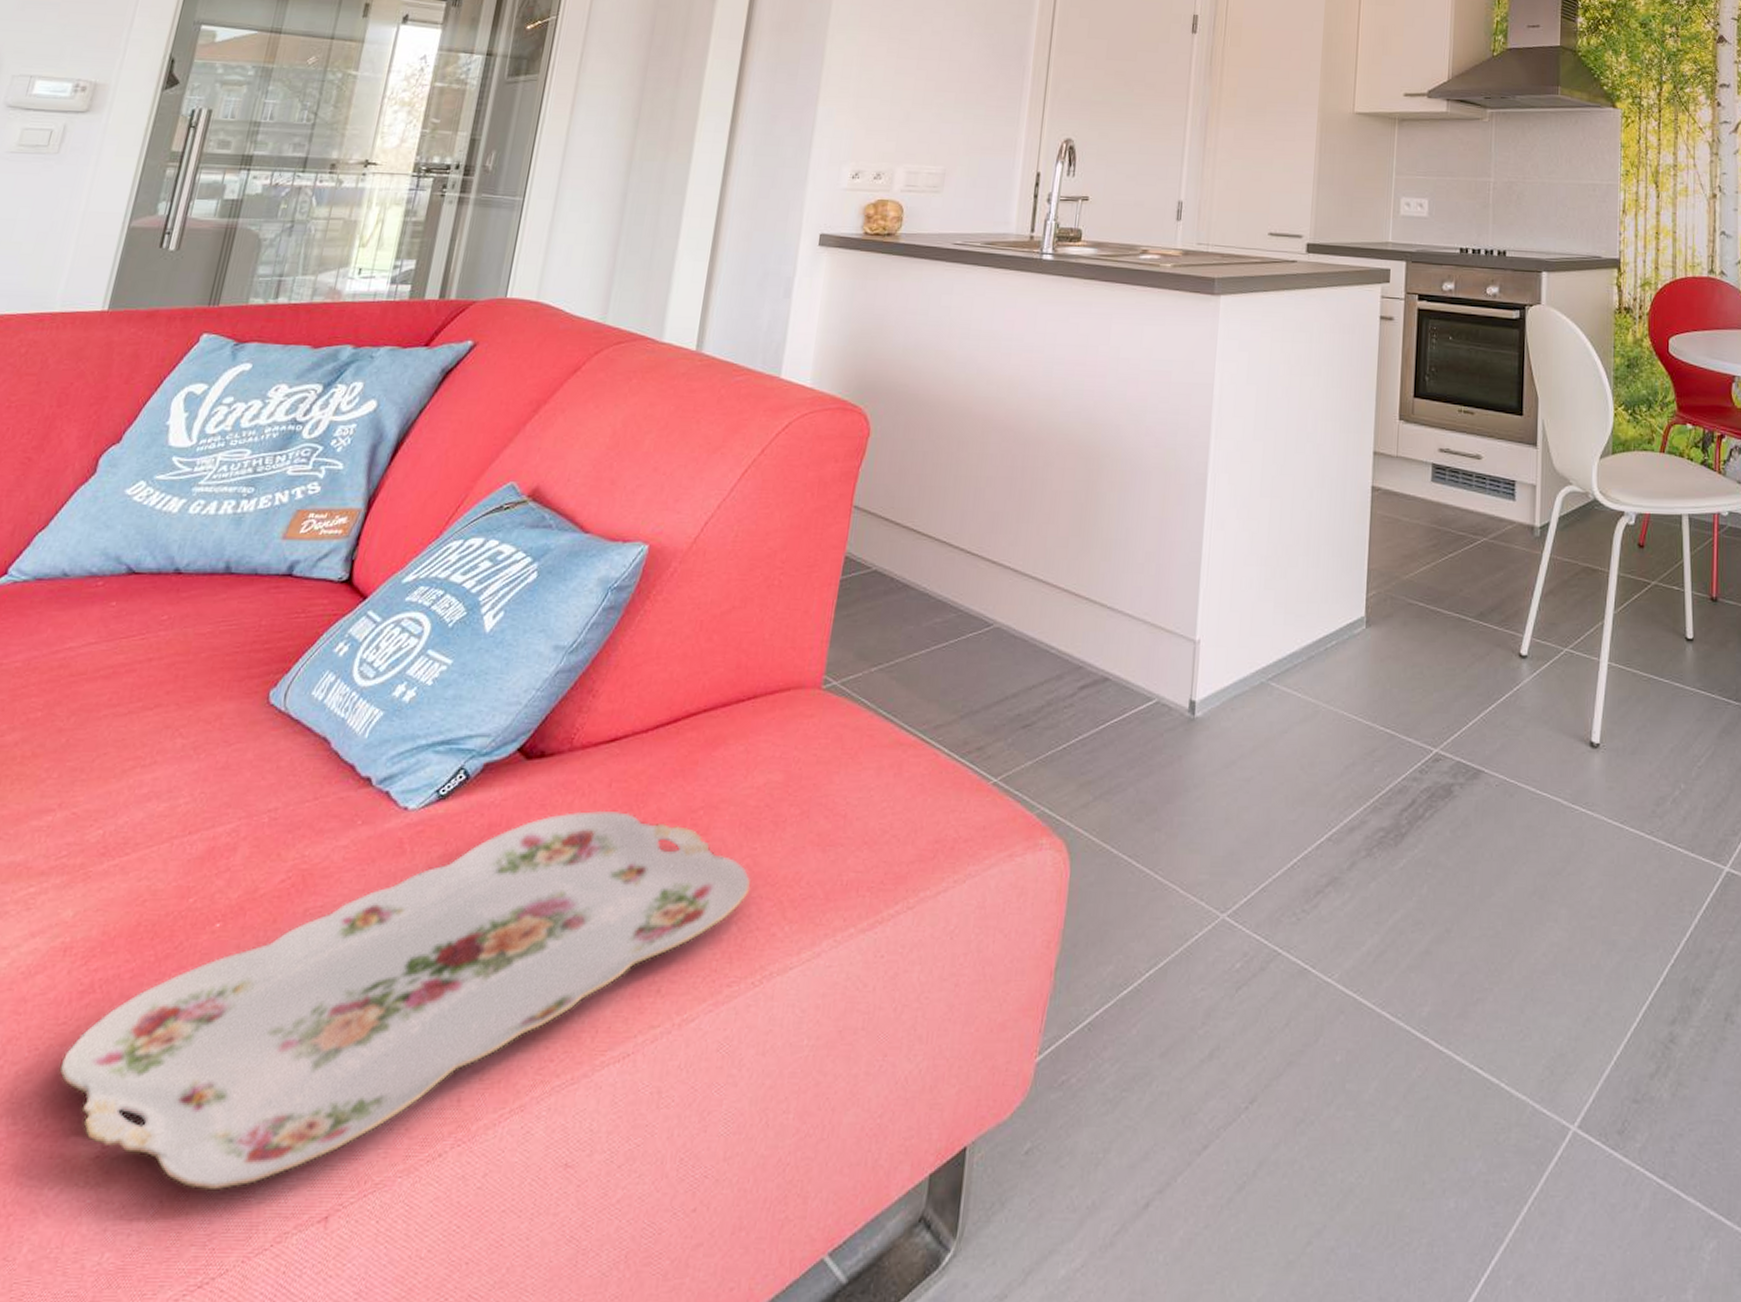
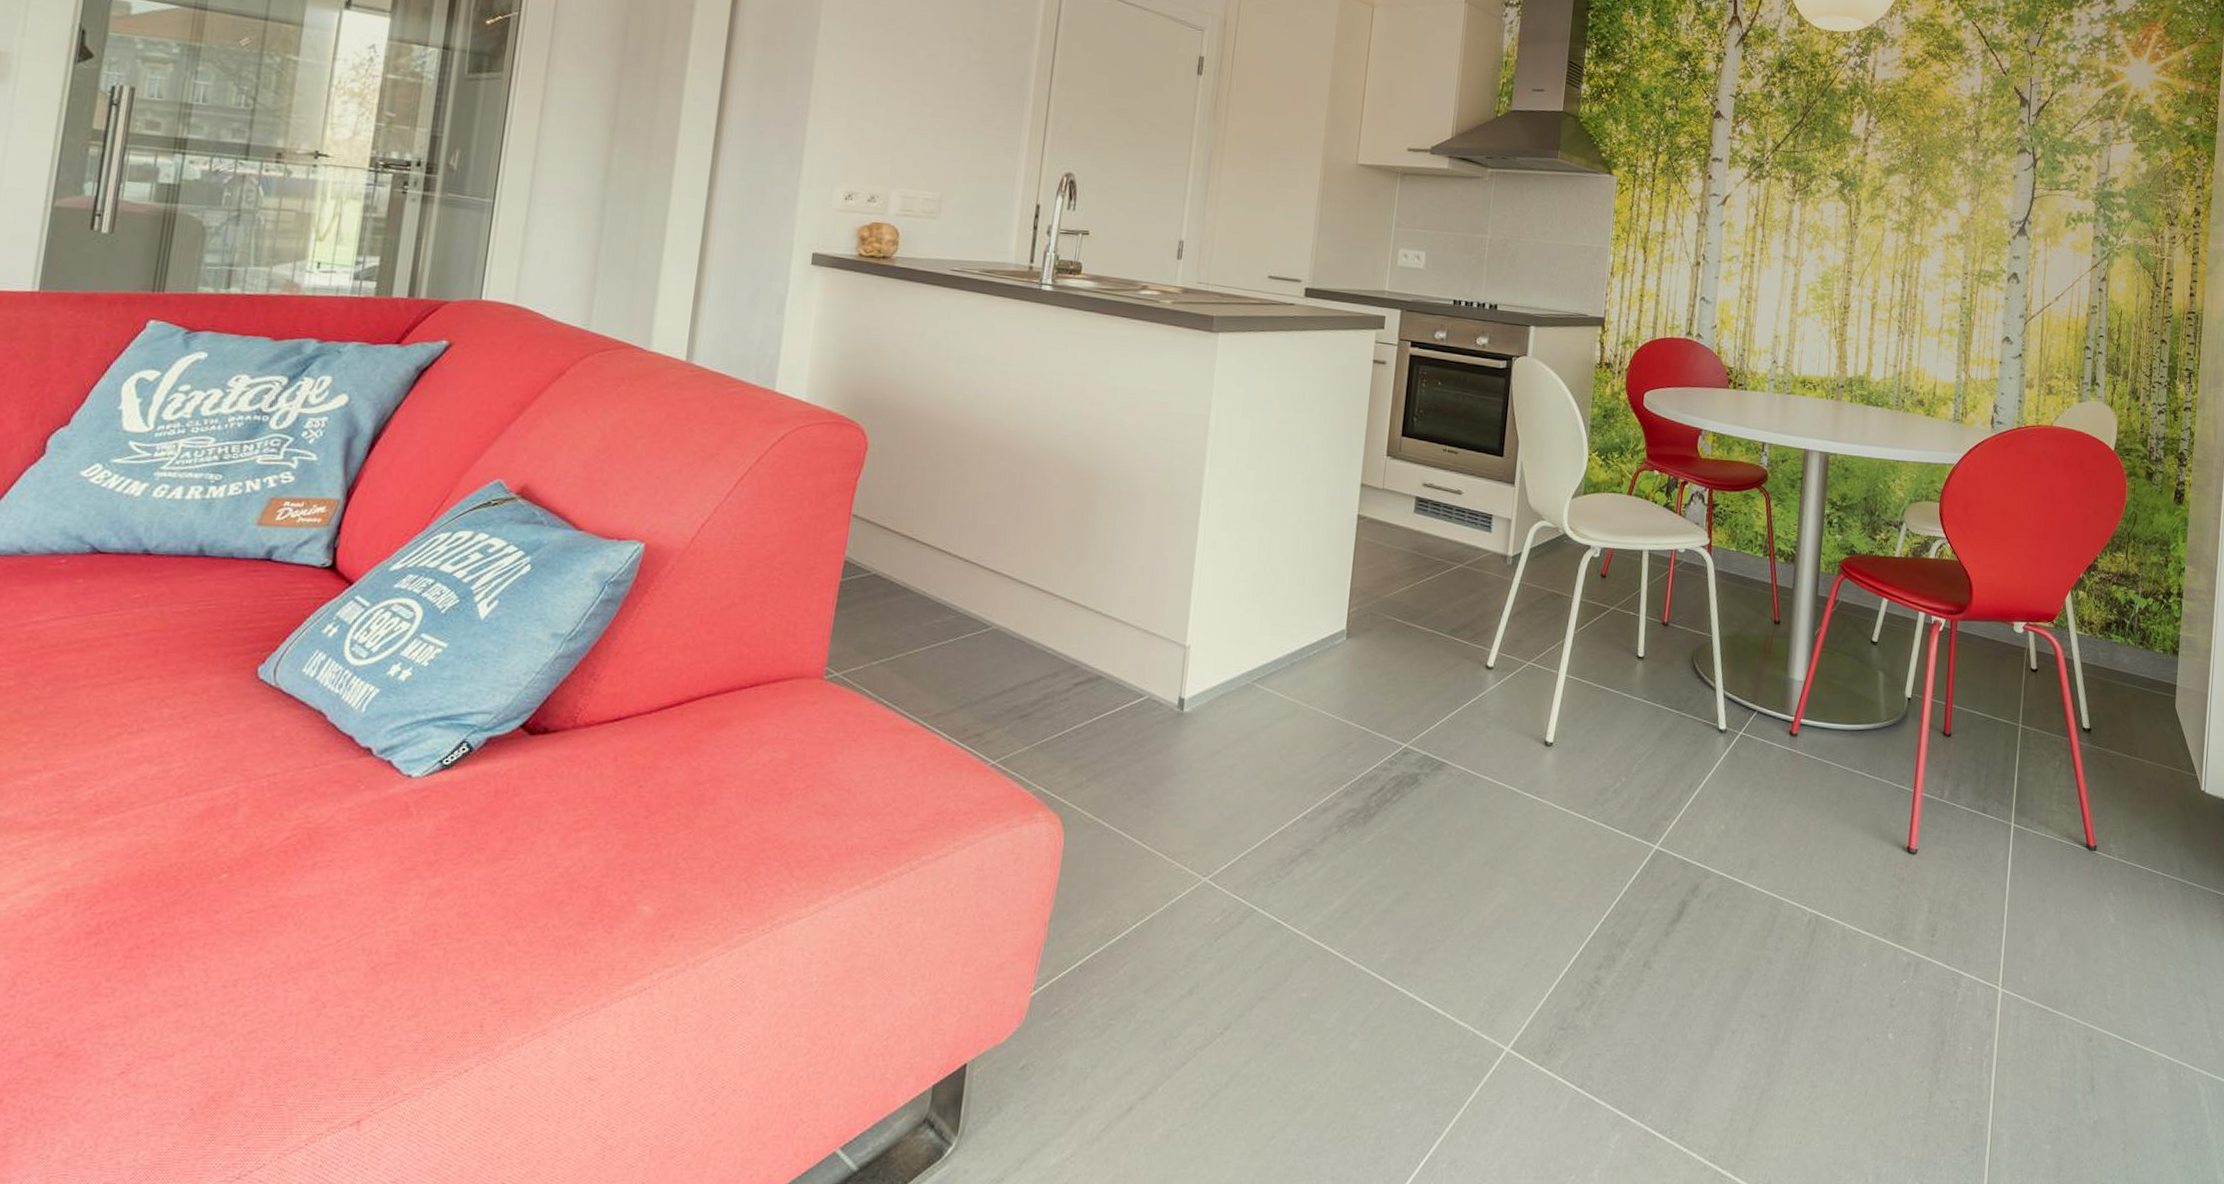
serving tray: present [59,810,751,1191] -> none [74,781,759,1100]

